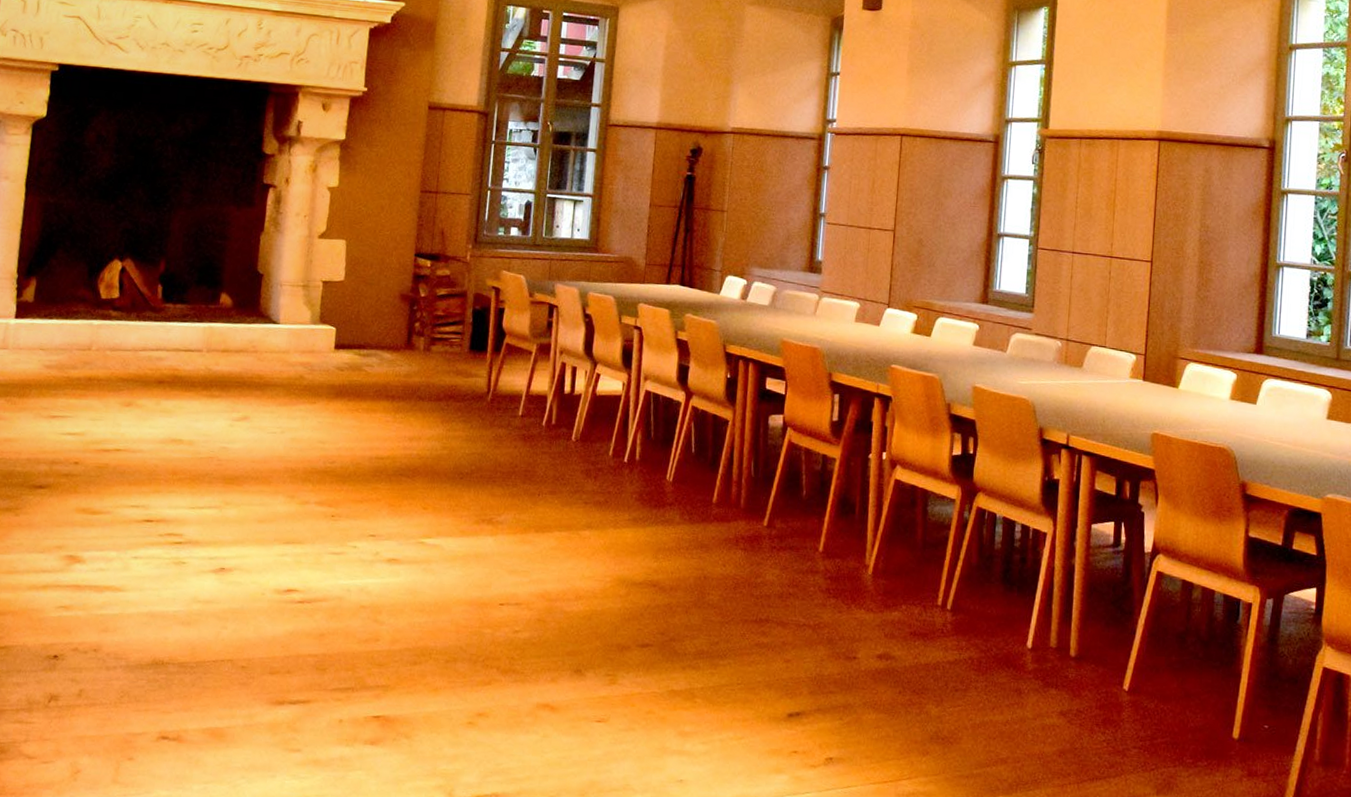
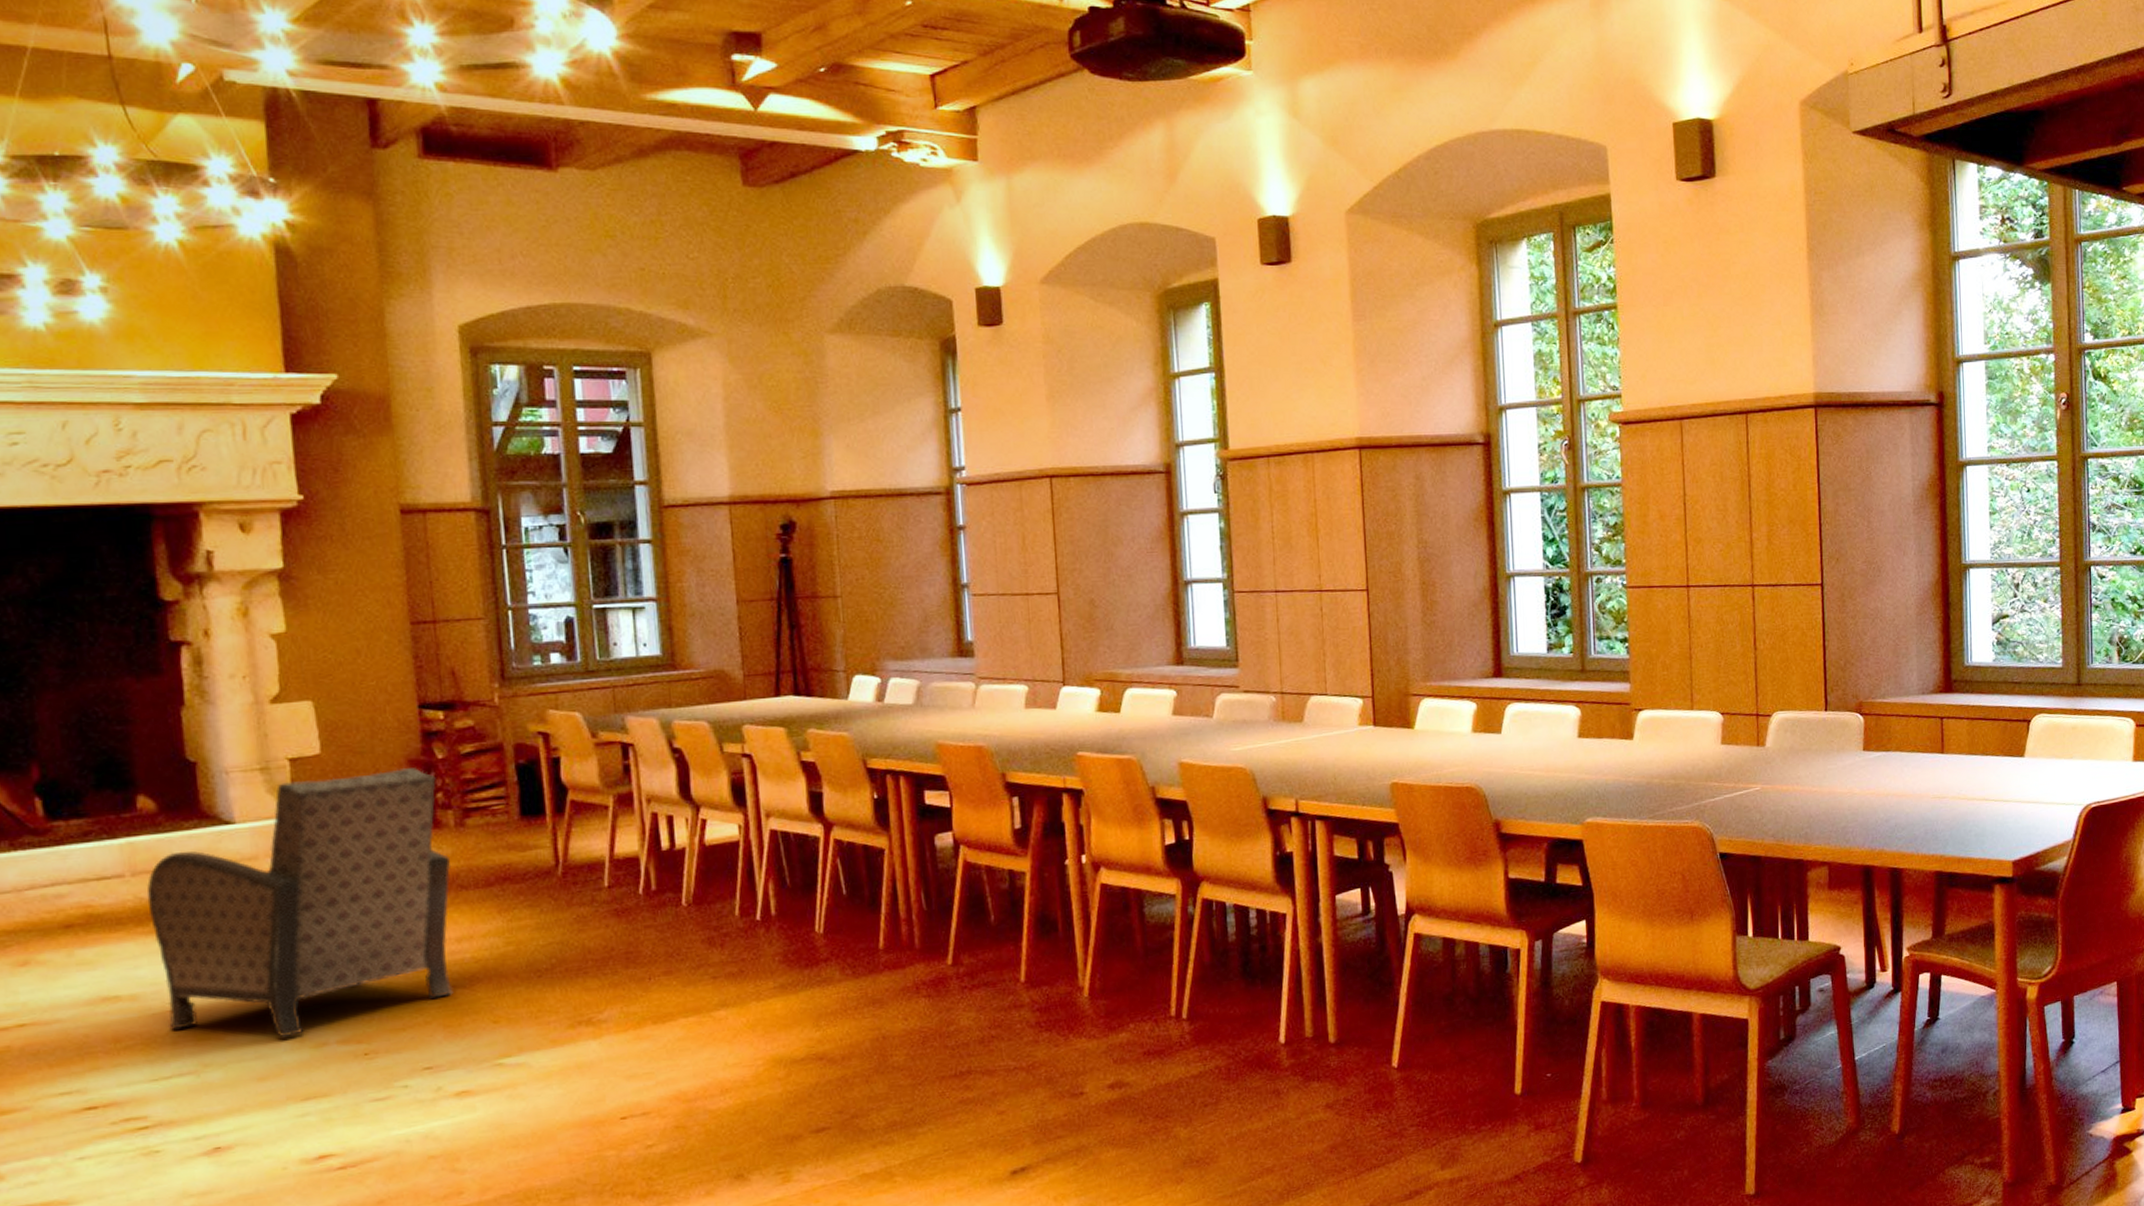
armchair: none [209,298,417,492] -> present [146,768,453,1037]

